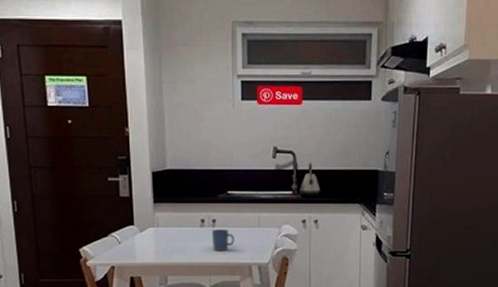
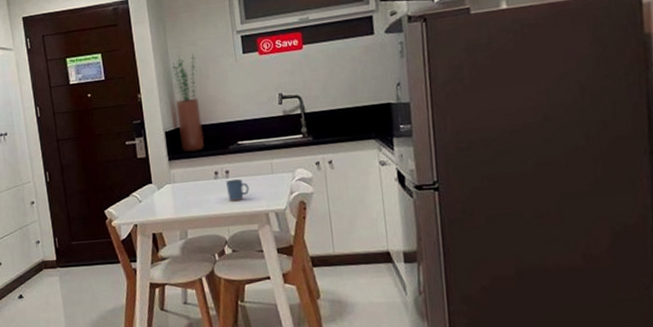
vase: none [166,91,194,196] -> present [172,53,204,152]
kettle: present [300,162,322,197] -> none [309,104,333,139]

